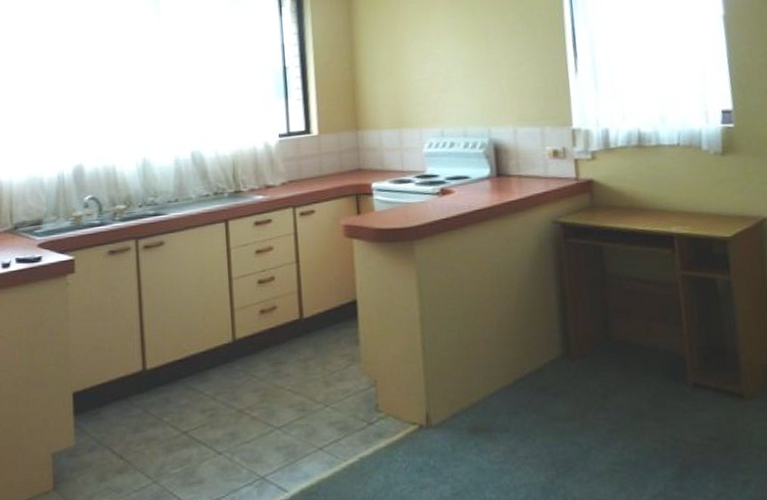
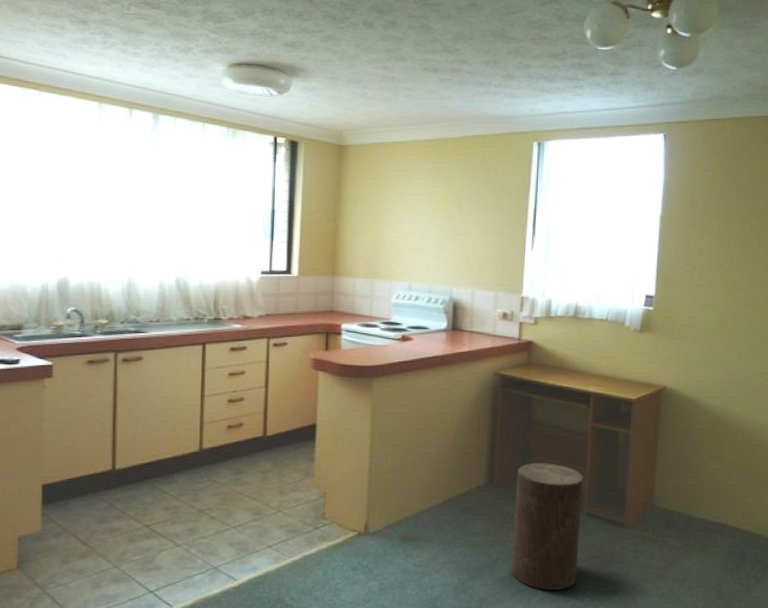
stool: none [597,324,694,486] -> present [511,463,584,591]

